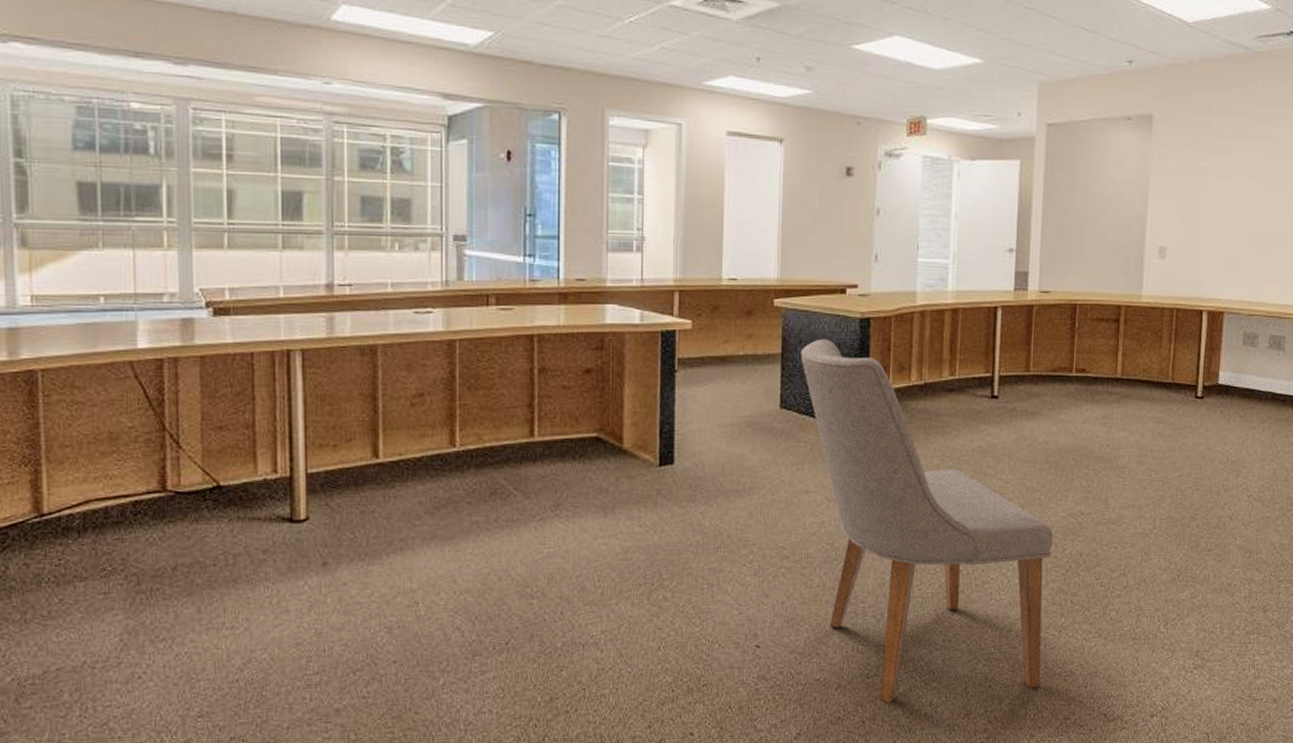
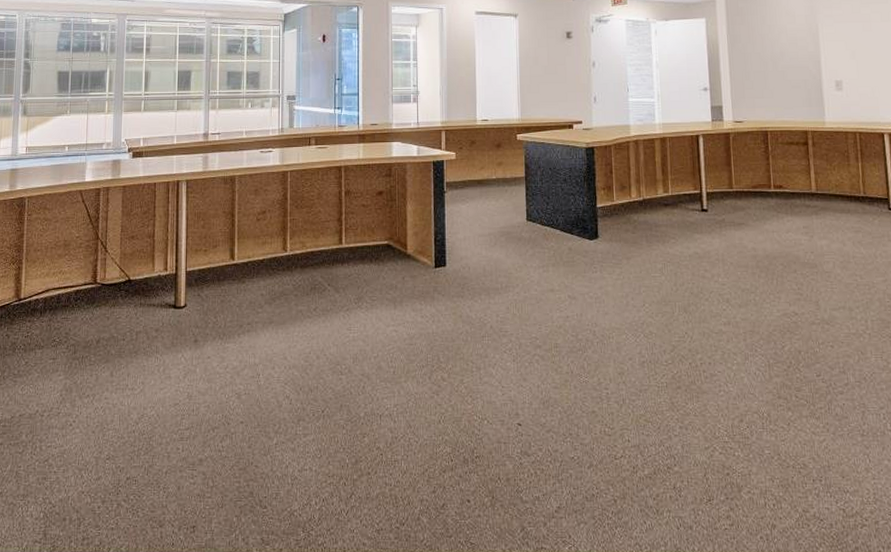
chair: present [800,338,1054,703] -> none [540,164,776,484]

